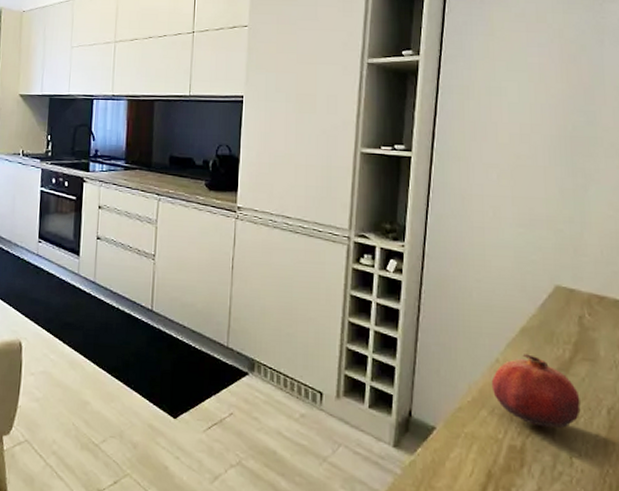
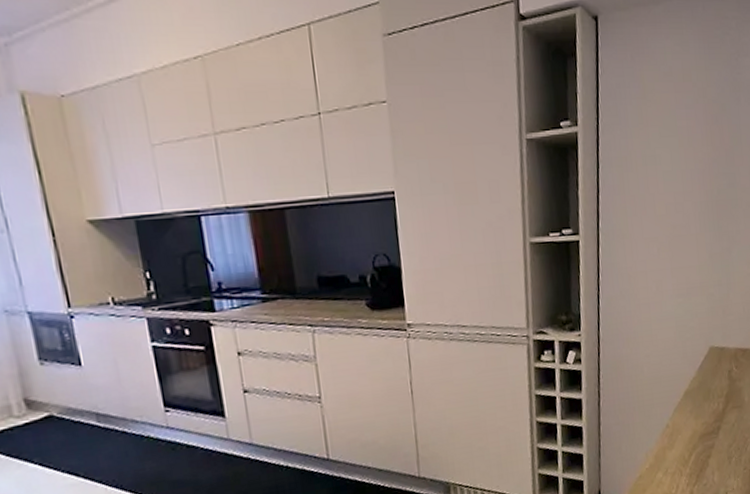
fruit: present [491,354,581,428] -> none [664,414,732,475]

